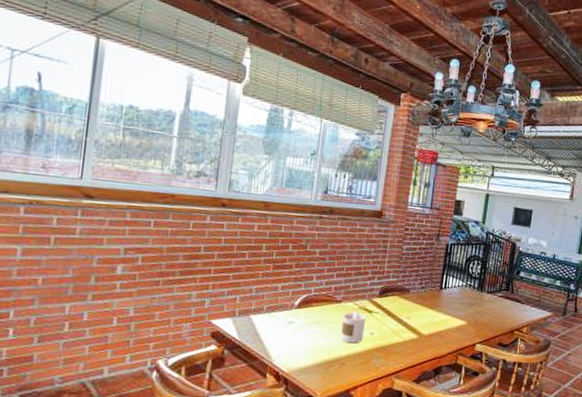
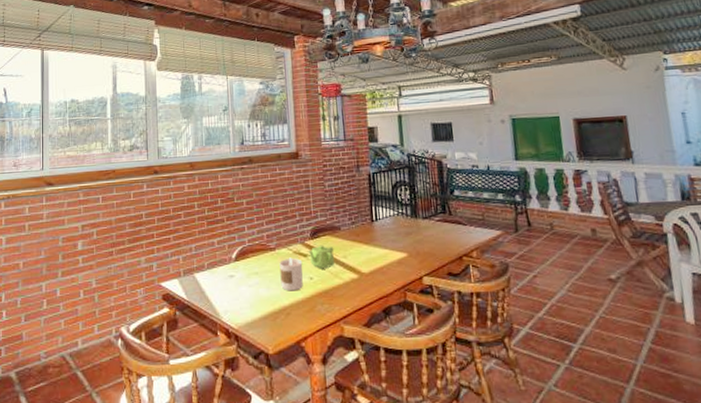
teapot: none [373,304,400,327] -> present [307,245,335,269]

